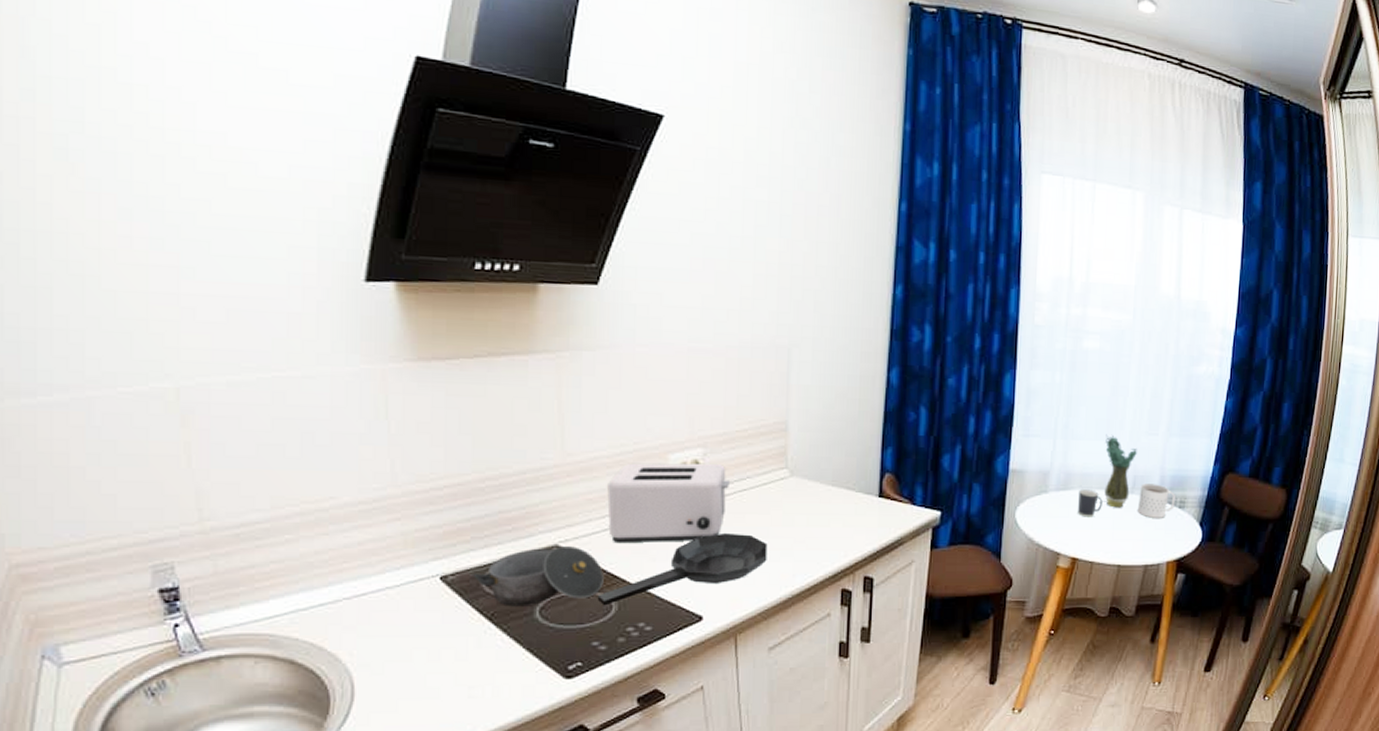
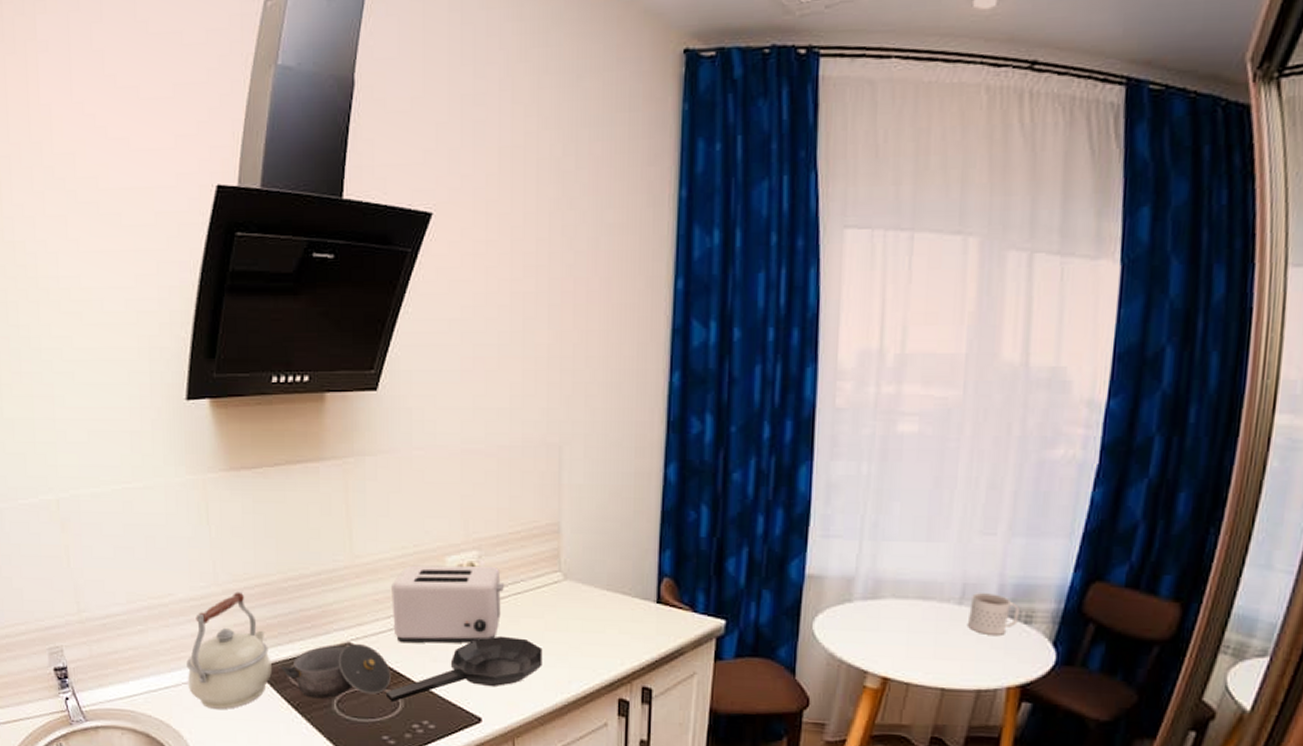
kettle: none [350,493,463,627] -> present [186,592,273,710]
mug: present [1078,489,1103,517] -> none [890,599,922,632]
vase: present [1104,434,1137,508] -> none [924,534,968,622]

